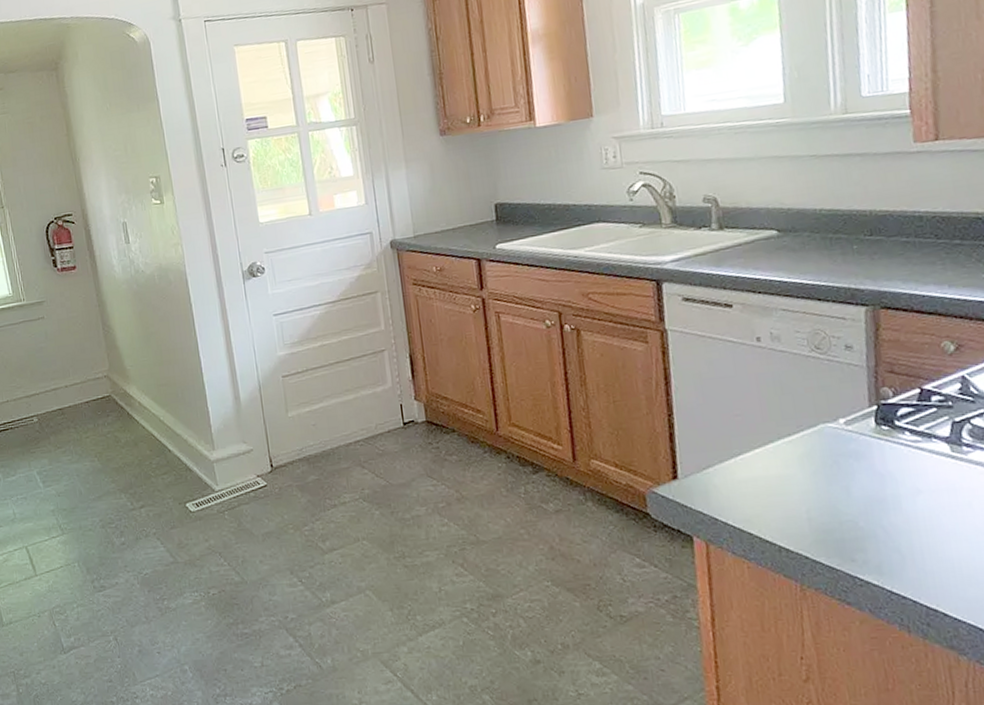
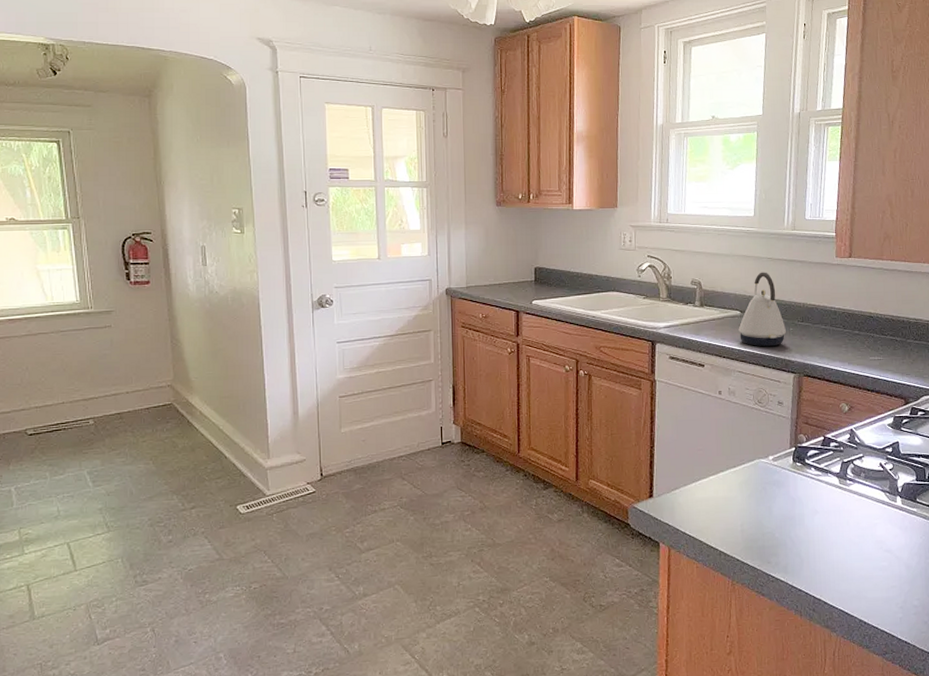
kettle: none [776,174,848,275] -> present [738,272,786,347]

